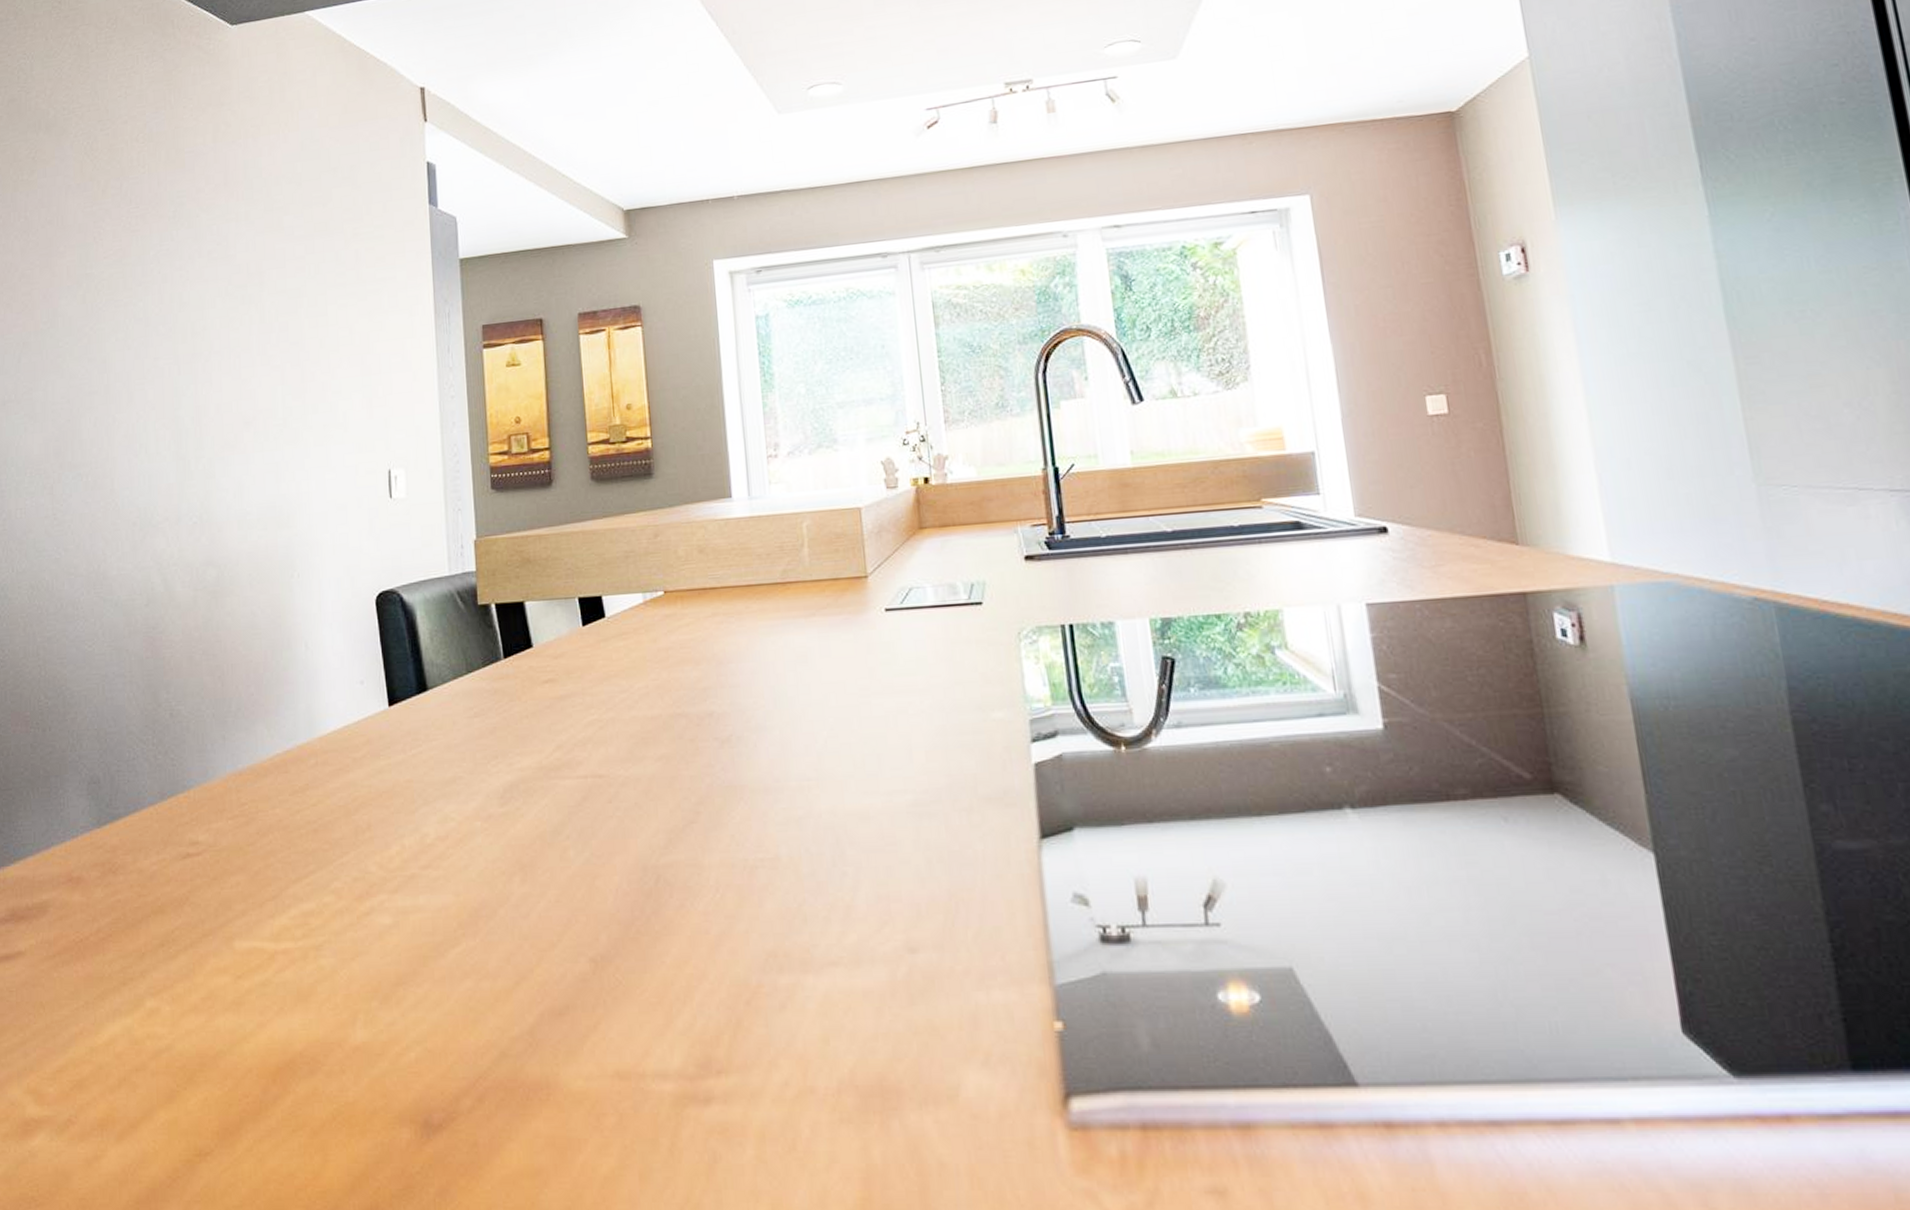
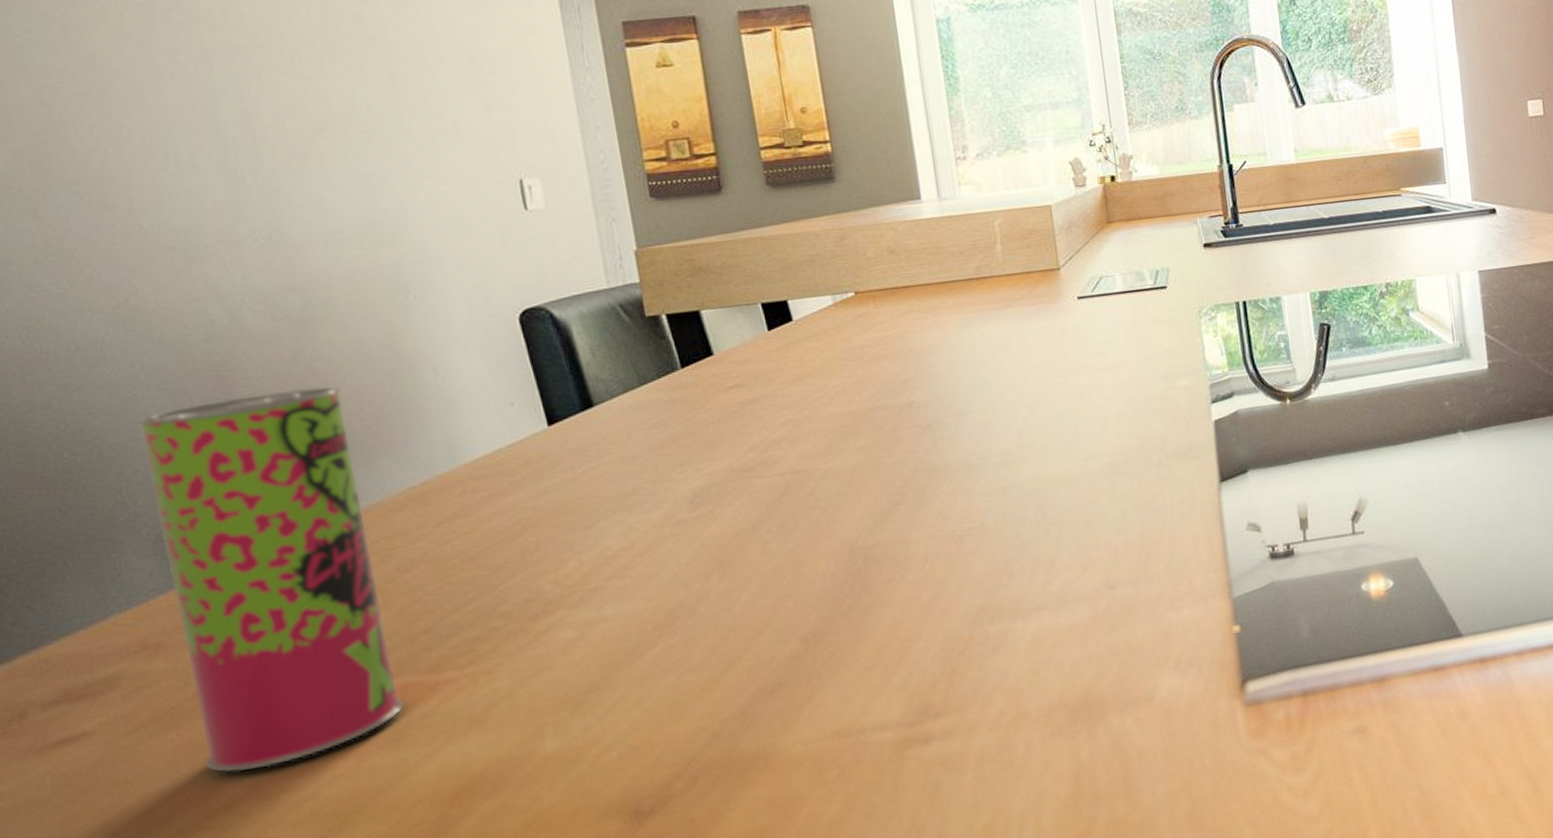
beverage can: none [92,653,248,1012] -> present [137,386,404,772]

